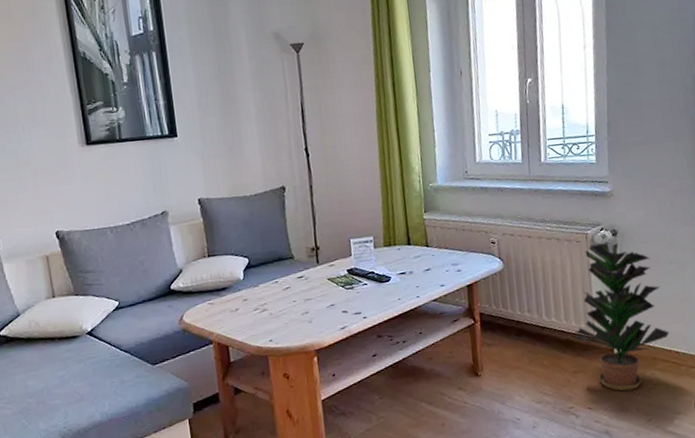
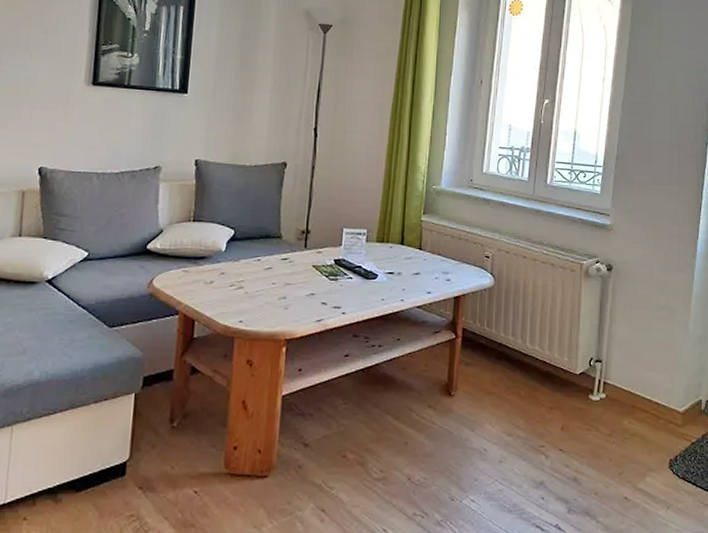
potted plant: present [575,242,669,391] -> none [556,276,652,437]

